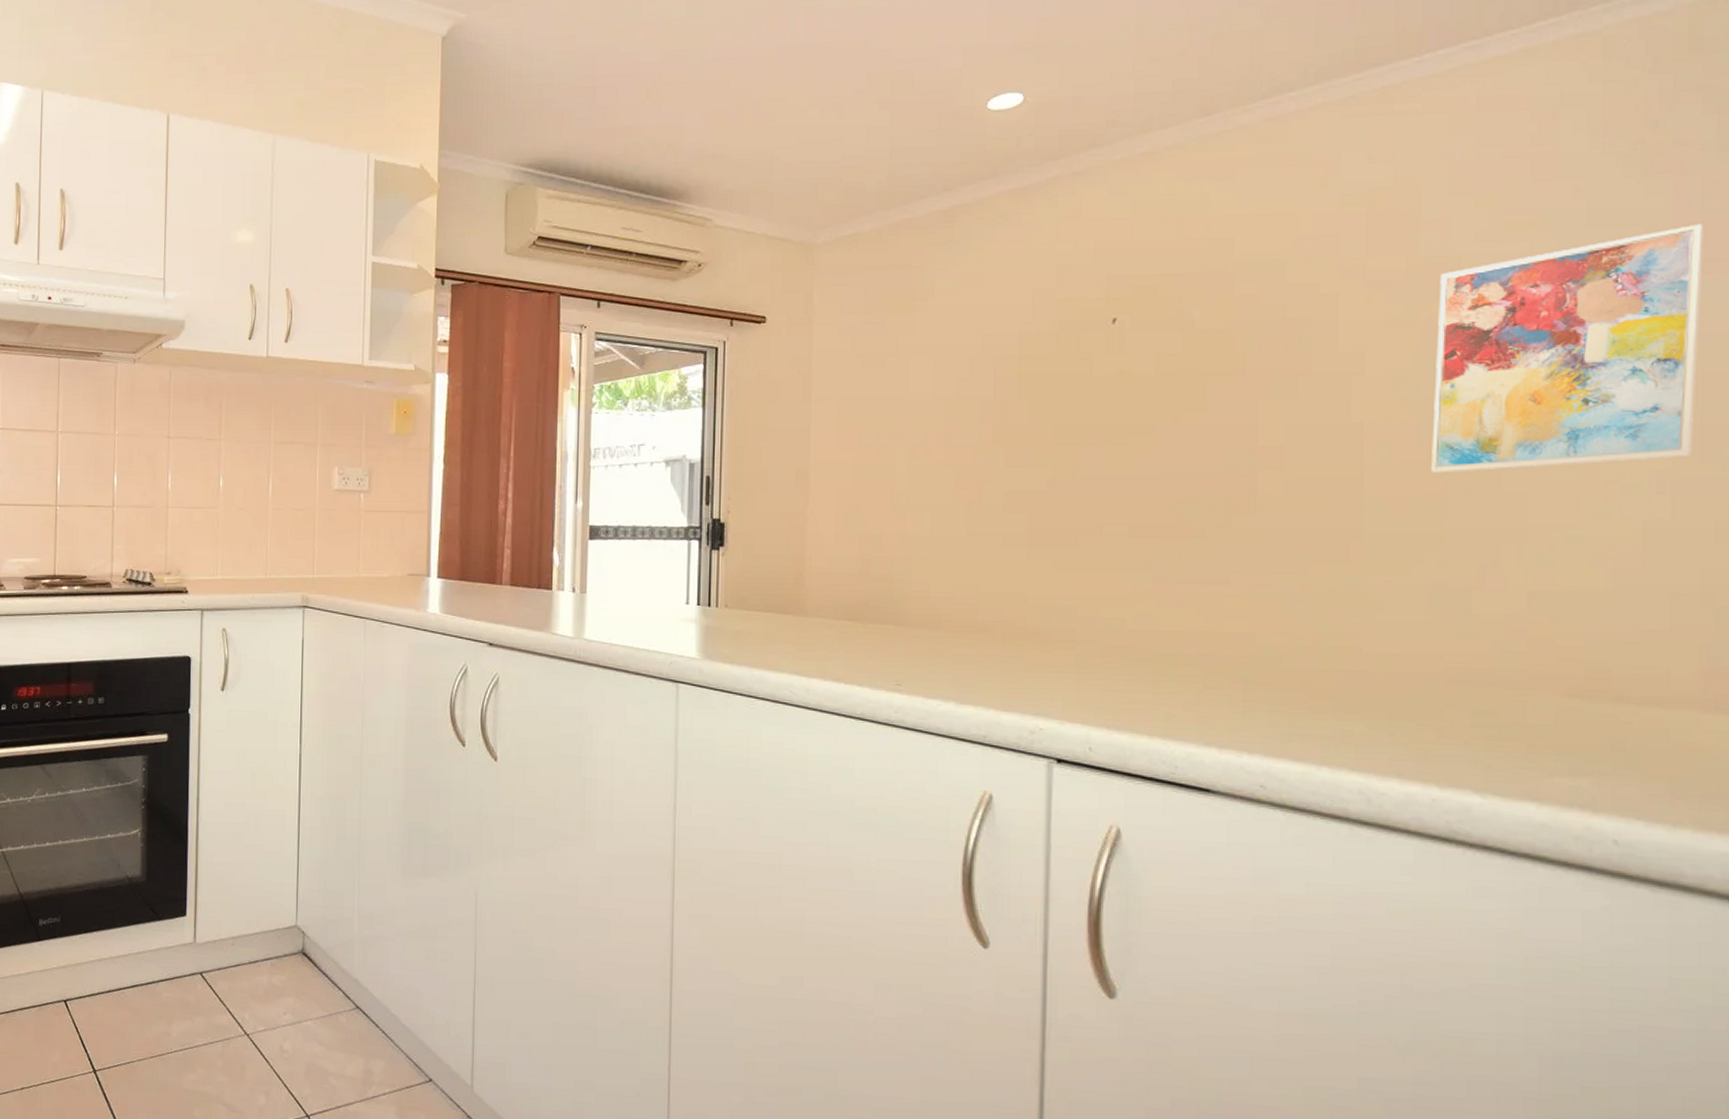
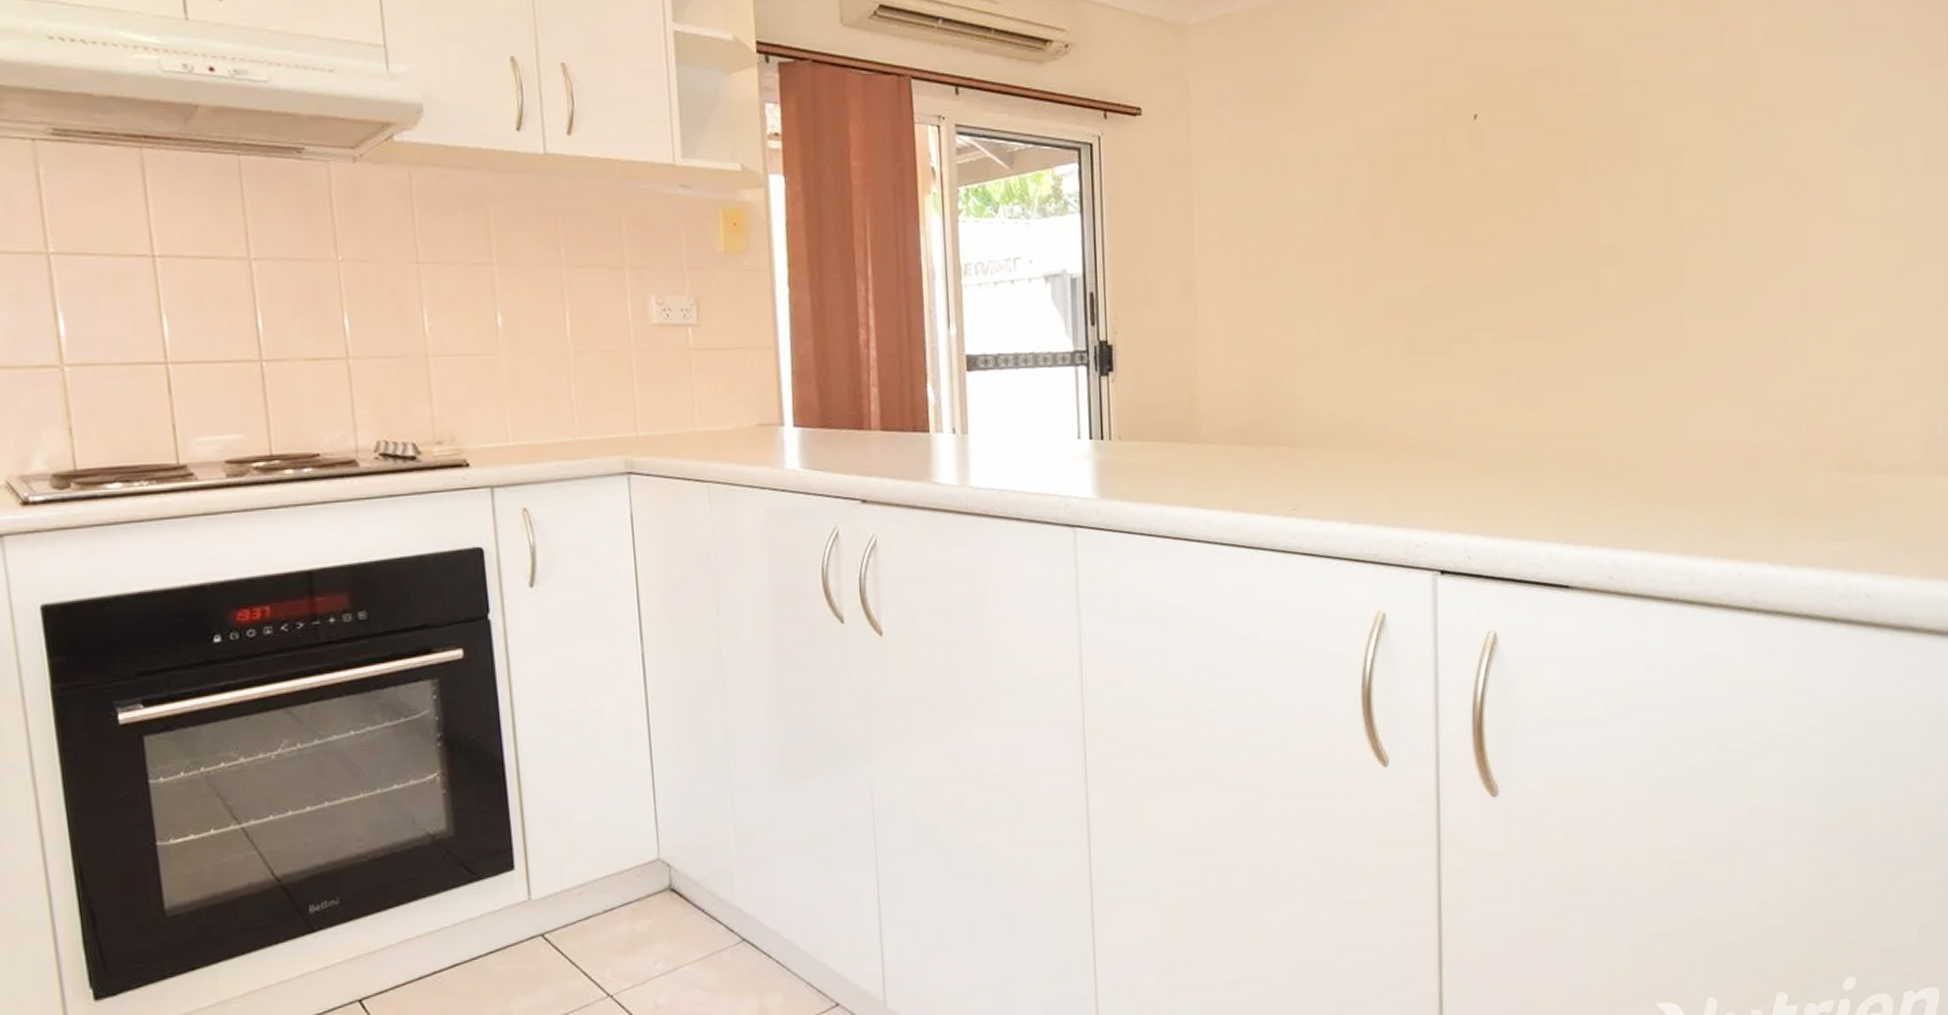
wall art: present [1431,223,1703,474] -> none [1735,31,1928,269]

